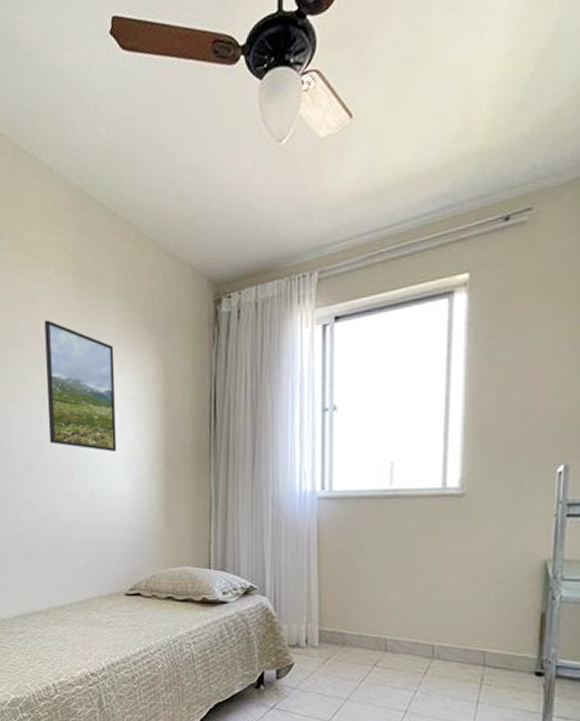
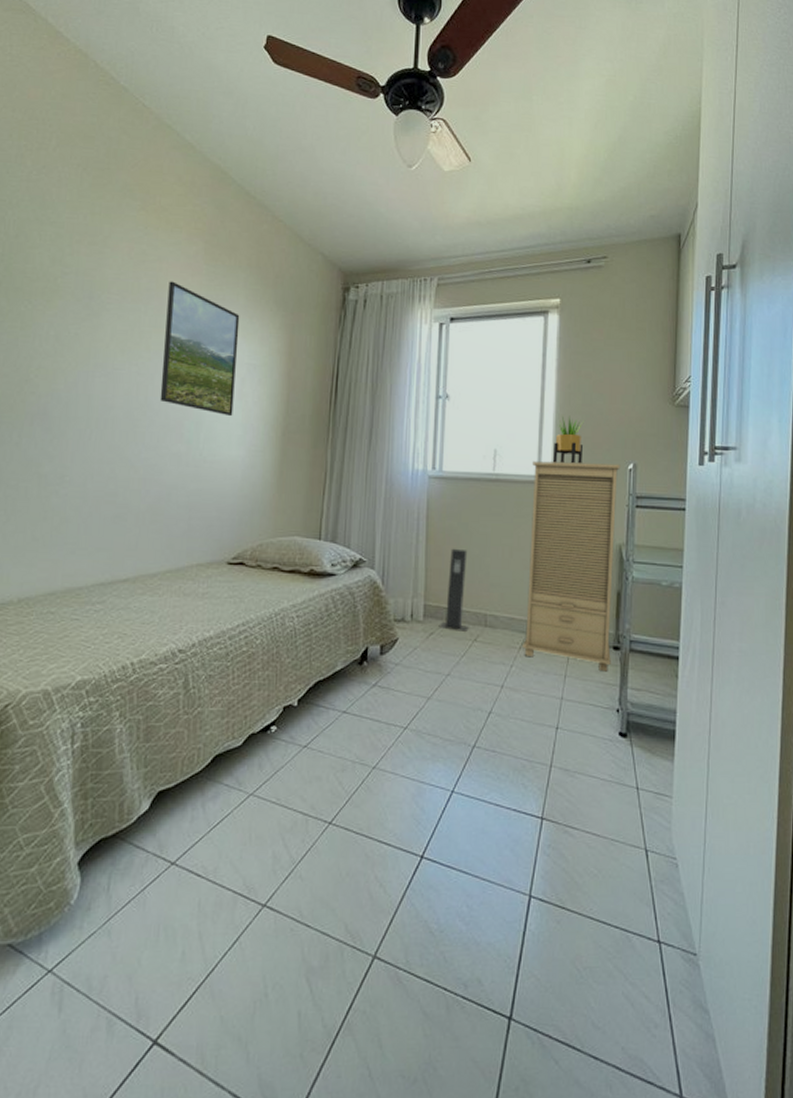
speaker: none [335,572,369,658] -> present [438,548,470,633]
cabinet: none [428,467,547,699] -> present [522,461,620,672]
potted plant: none [462,415,500,472] -> present [553,415,584,464]

